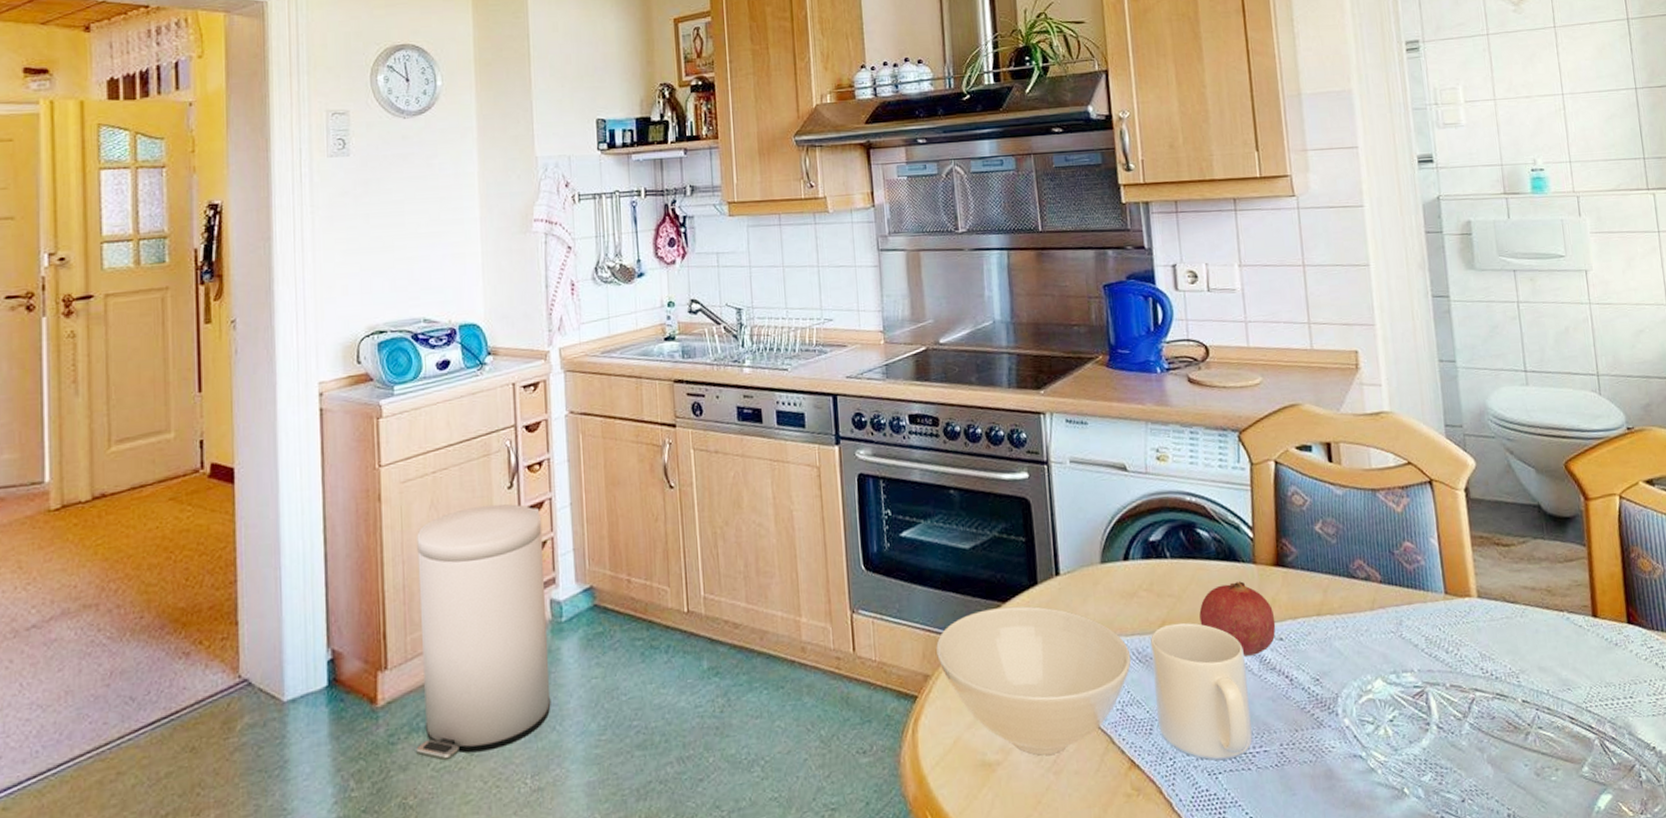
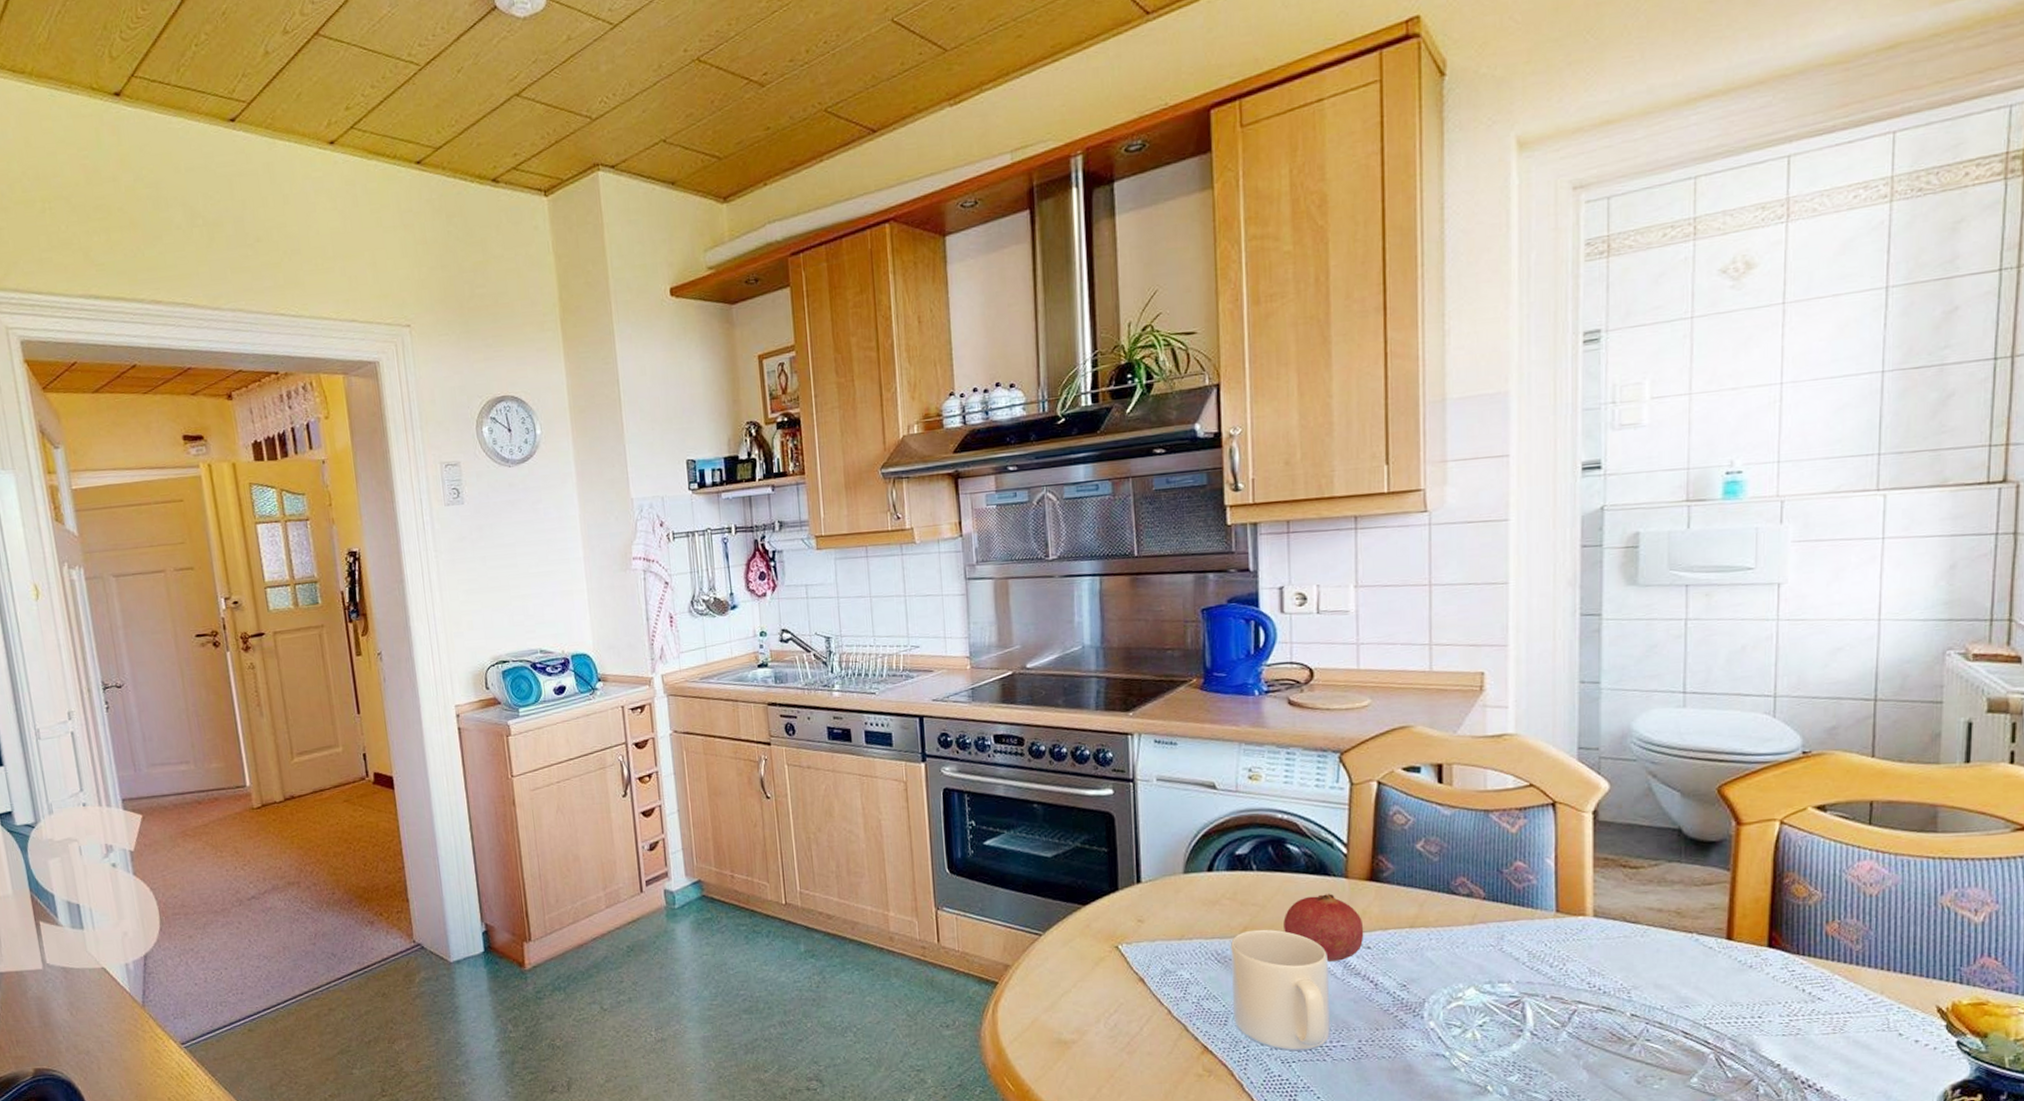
pedal bin: present [416,504,551,761] -> none [547,809,669,1014]
bowl: present [936,605,1131,756] -> none [1016,908,1210,1038]

